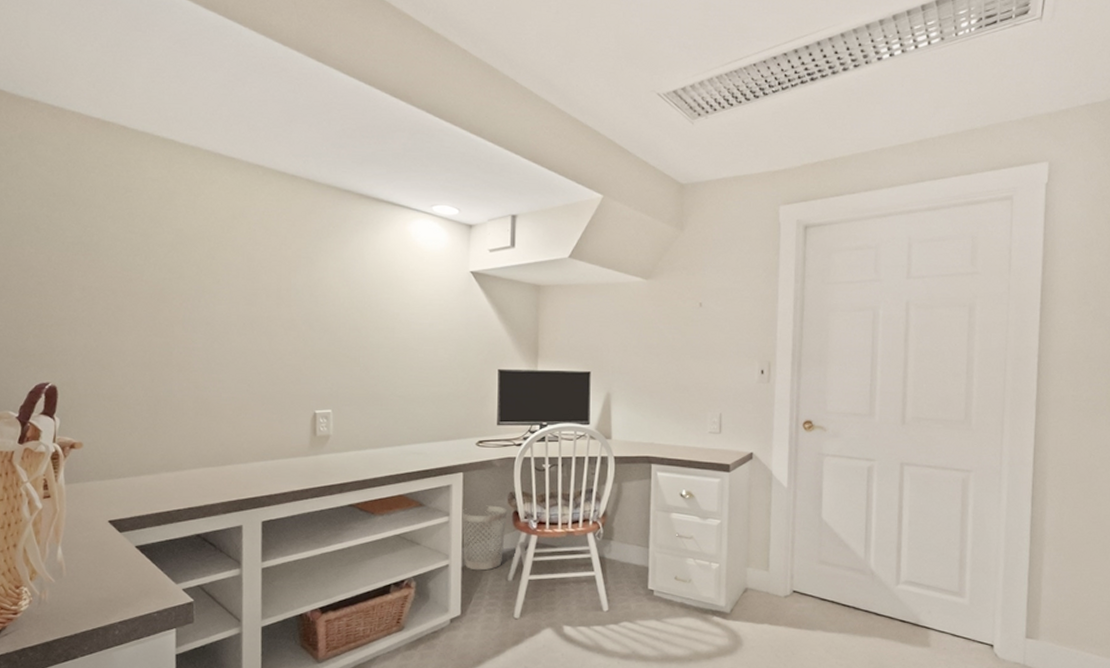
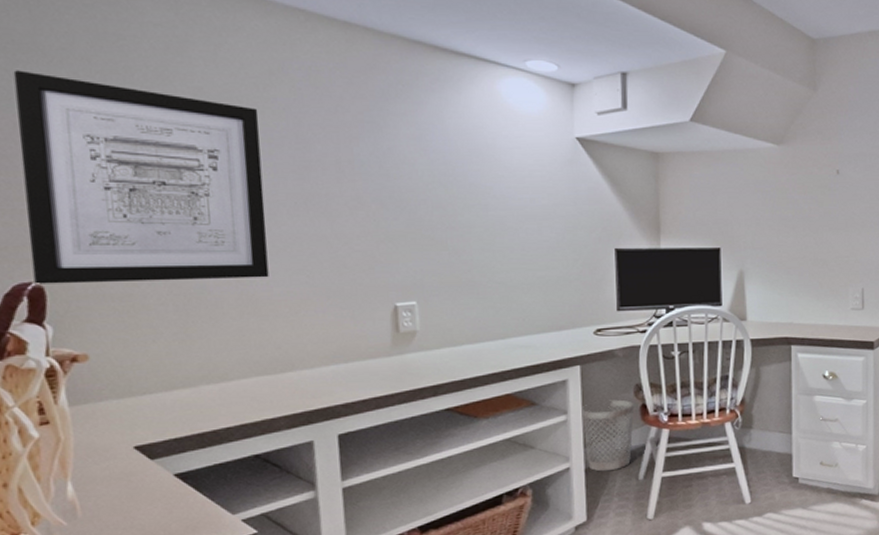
wall art: none [50,216,222,385] -> present [13,70,269,284]

